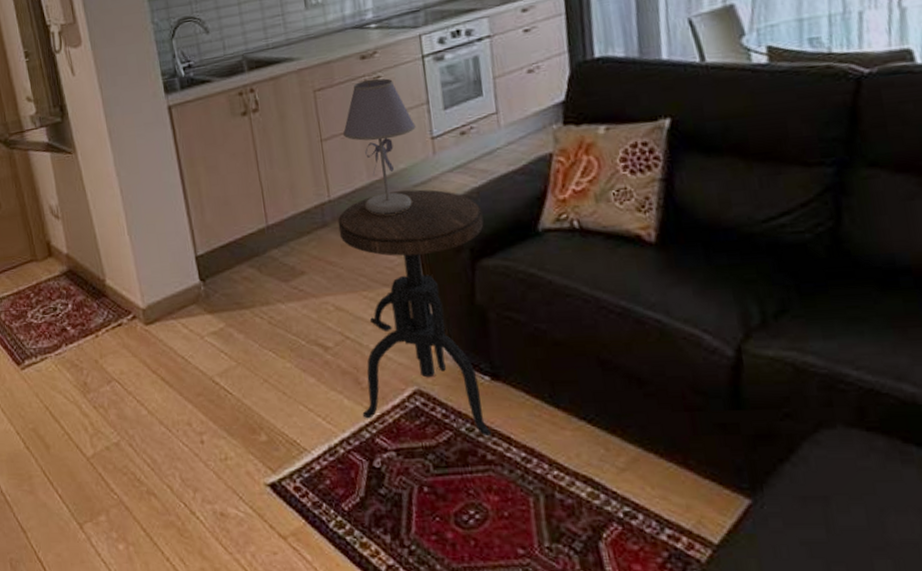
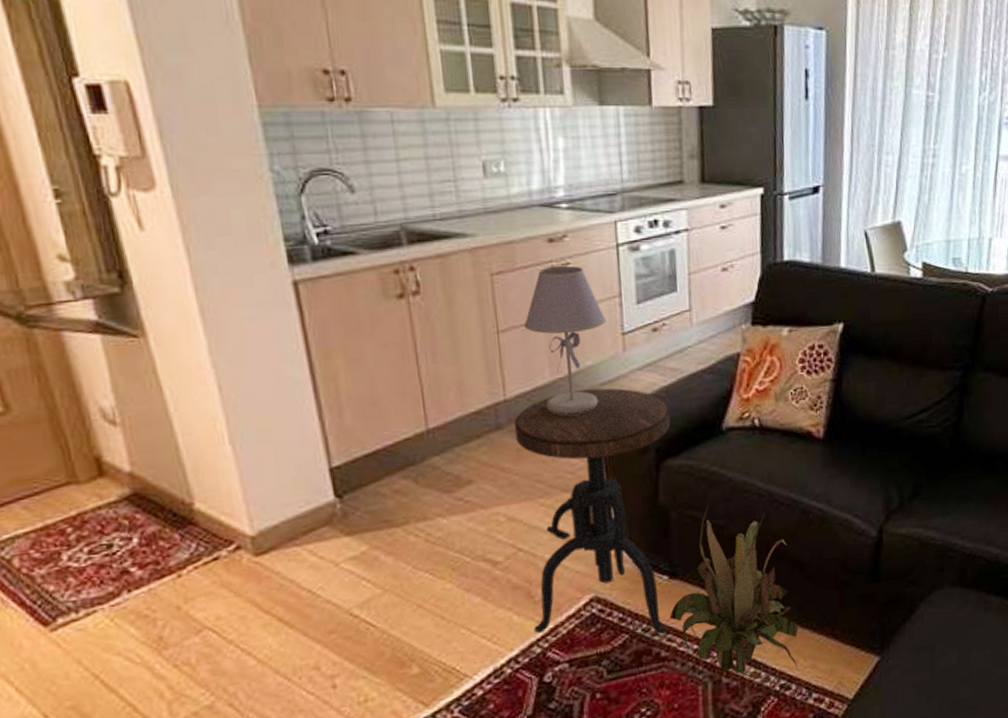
decorative plant: none [493,304,644,499] -> present [669,502,799,678]

